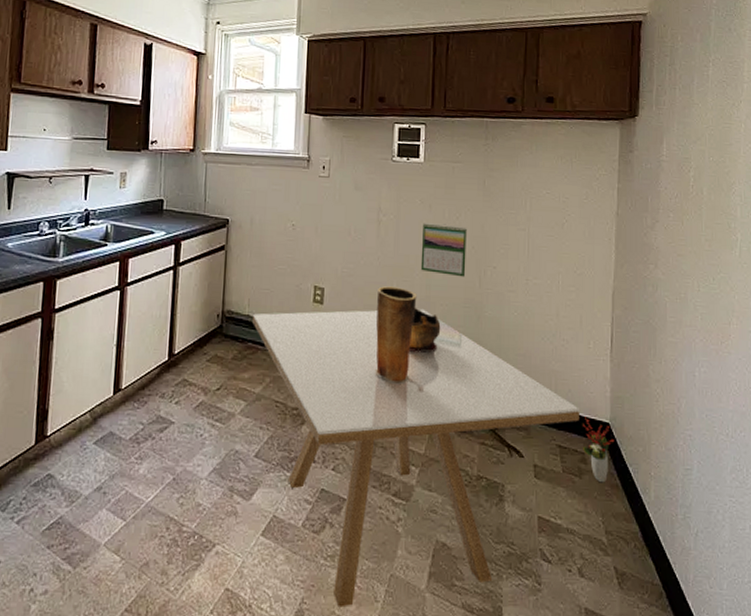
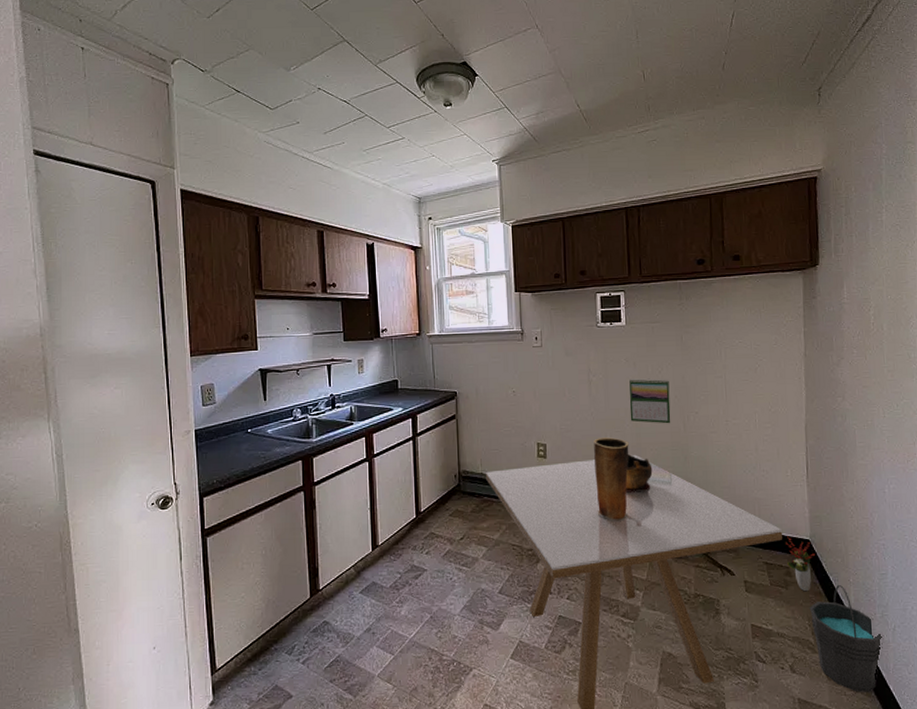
bucket: none [604,477,686,606] -> present [809,584,885,692]

